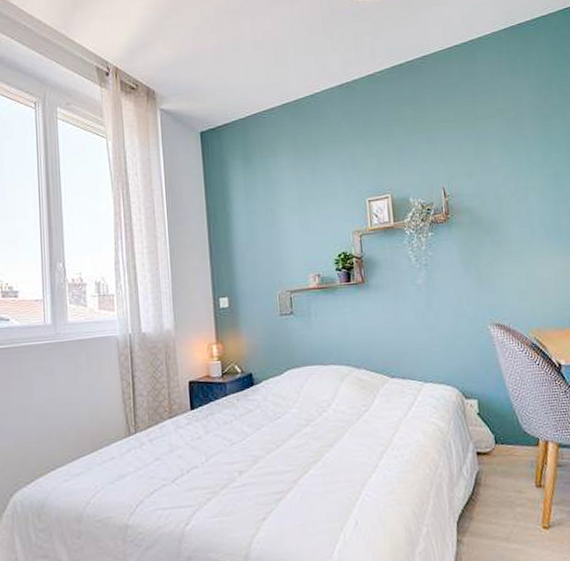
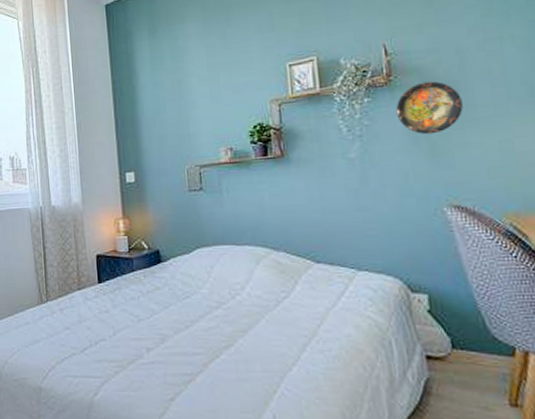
decorative plate: none [452,220,501,265] -> present [395,81,463,135]

